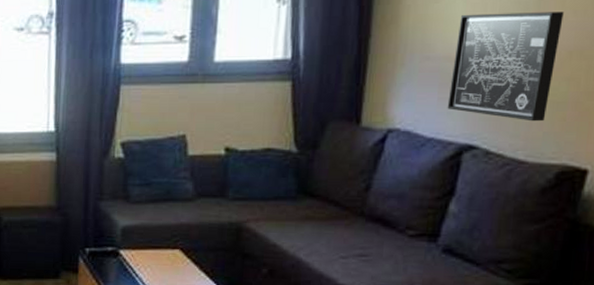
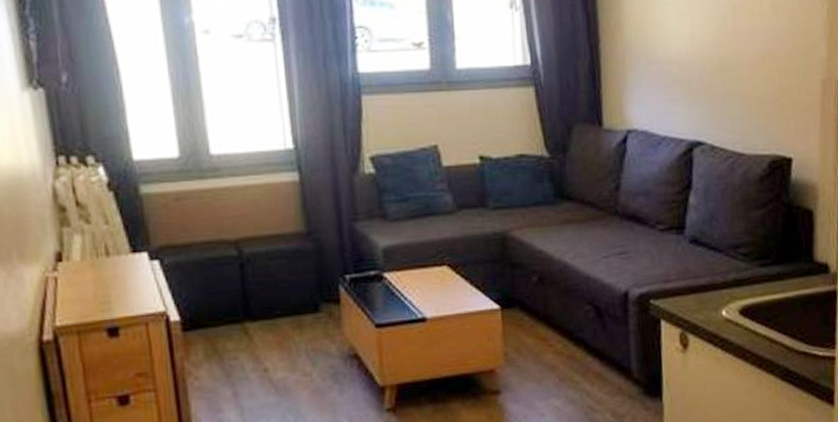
wall art: present [447,12,564,122] -> none [673,19,754,117]

